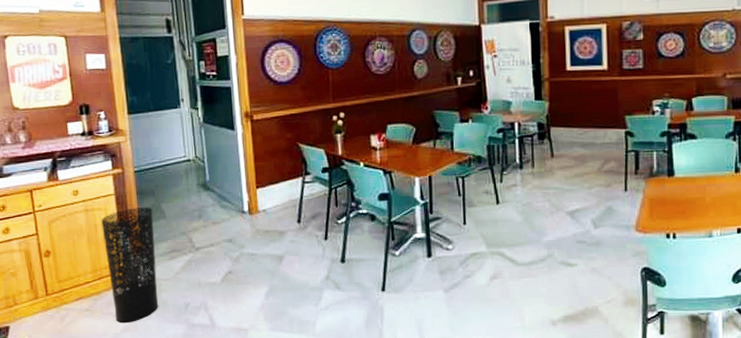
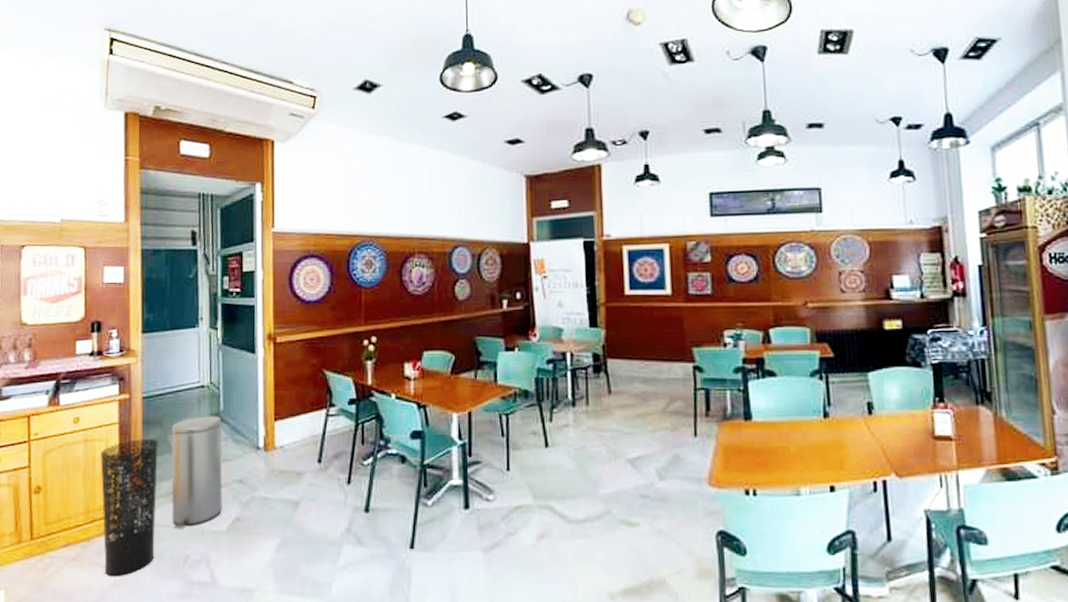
pedal bin: none [164,185,215,283] -> present [171,416,223,530]

